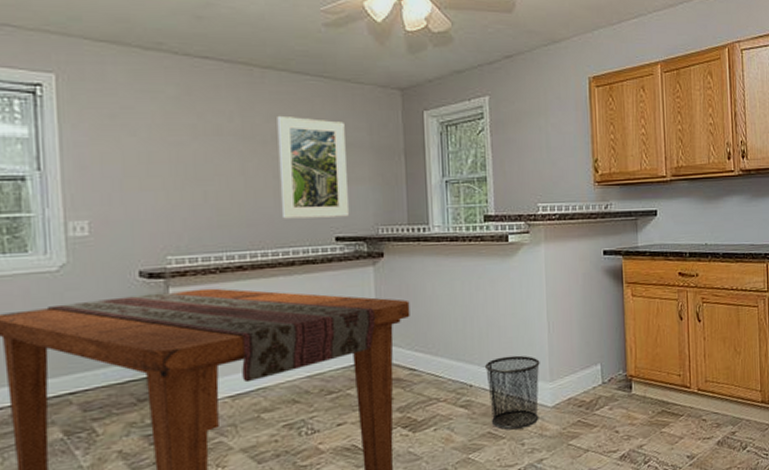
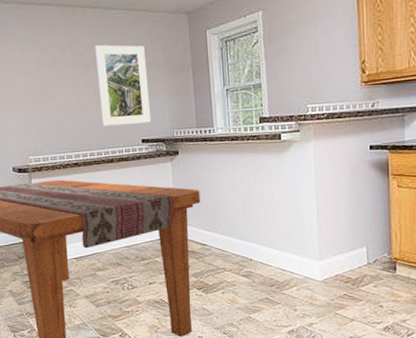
waste bin: present [485,355,540,430] -> none [263,236,310,298]

